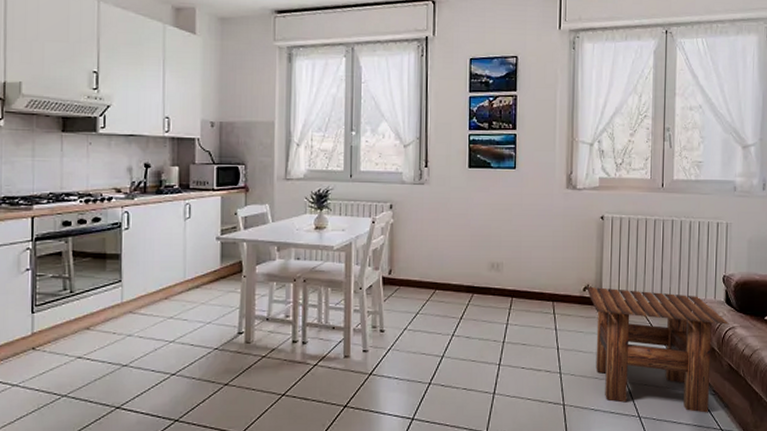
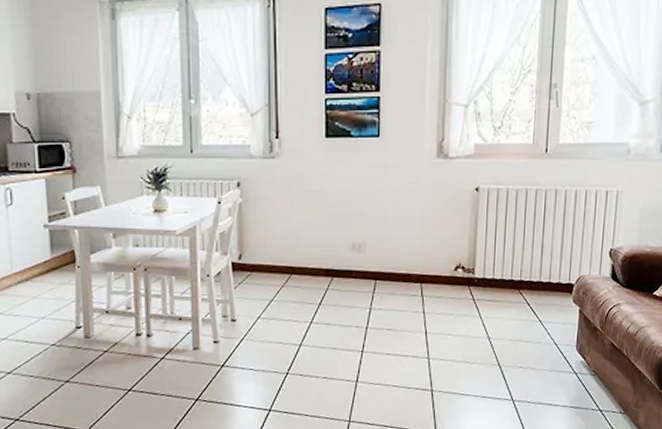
side table: present [586,286,729,413] -> none [458,265,614,394]

